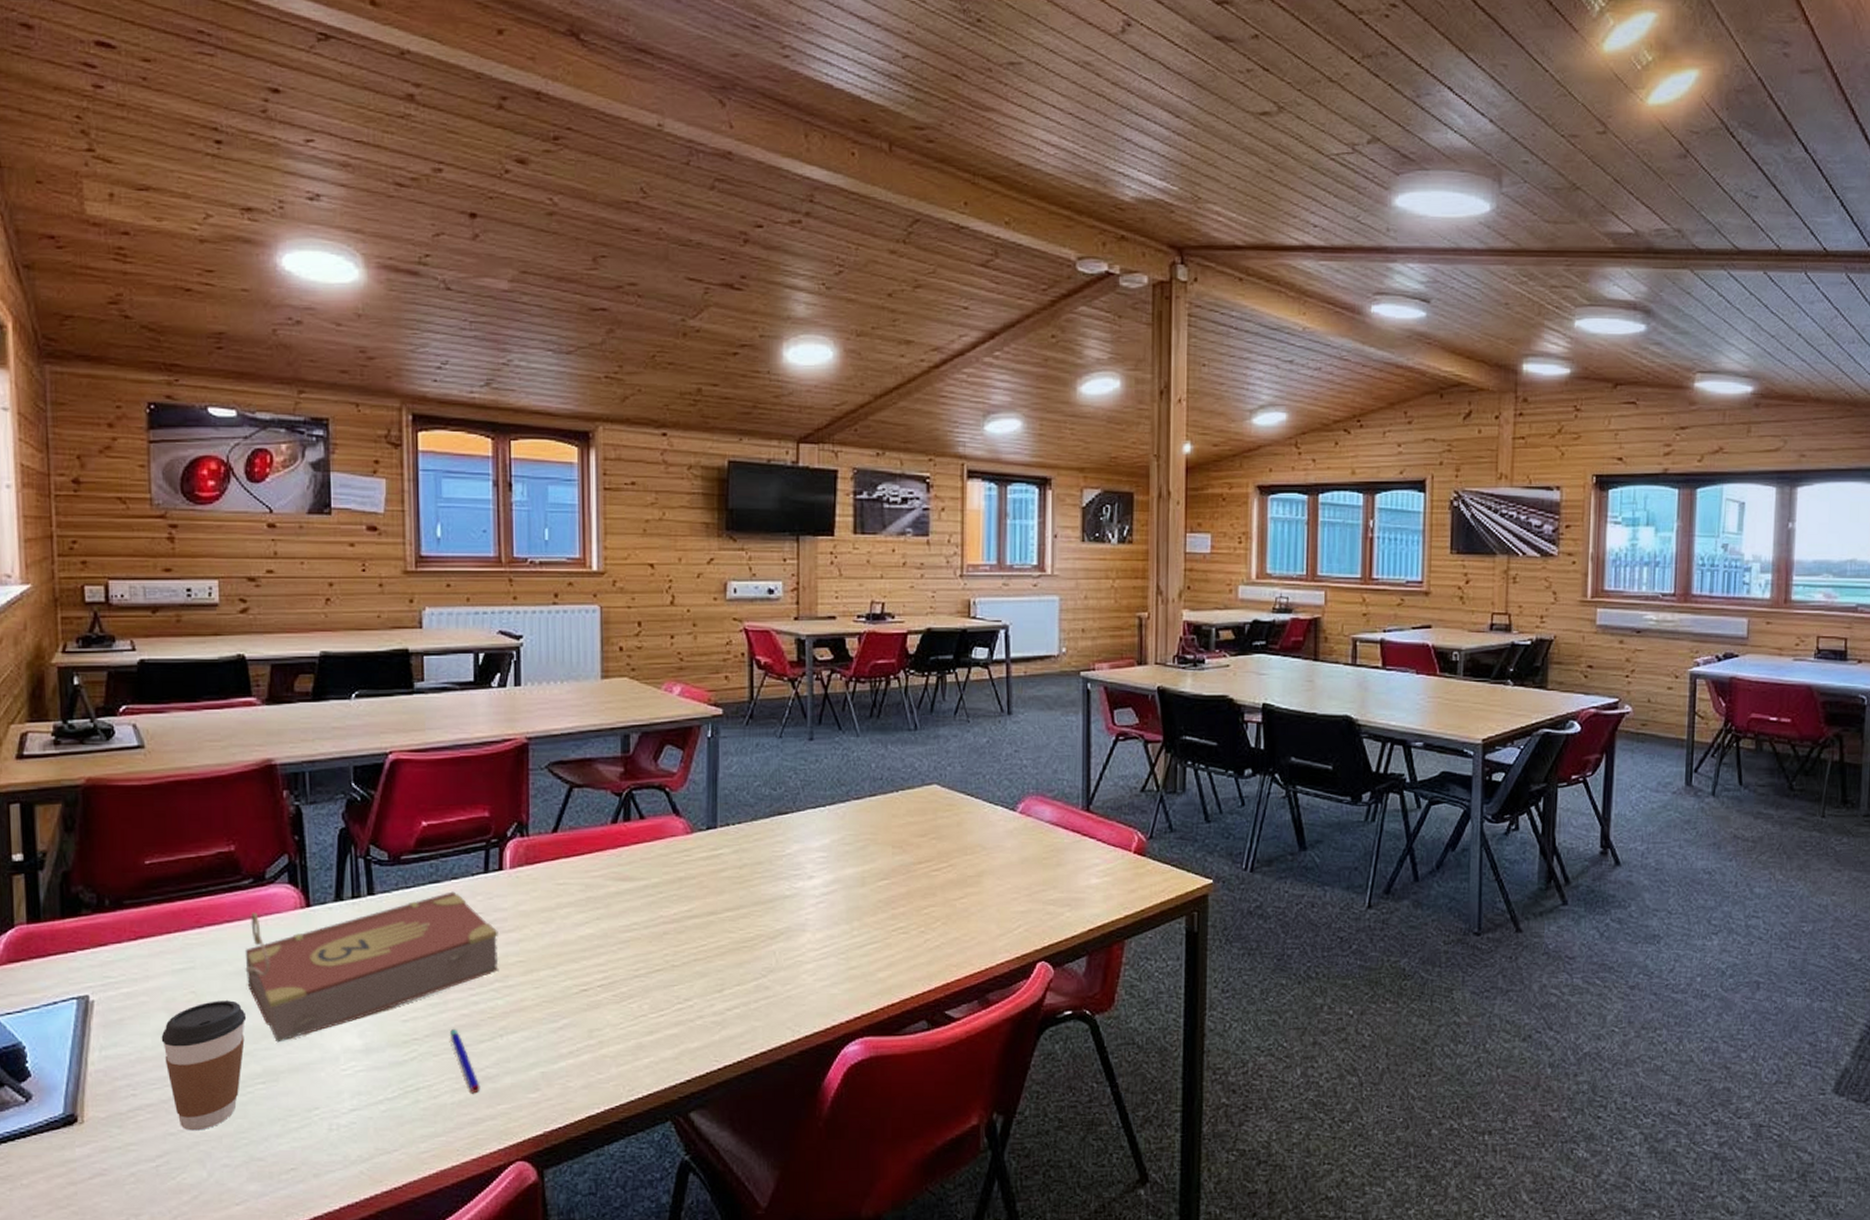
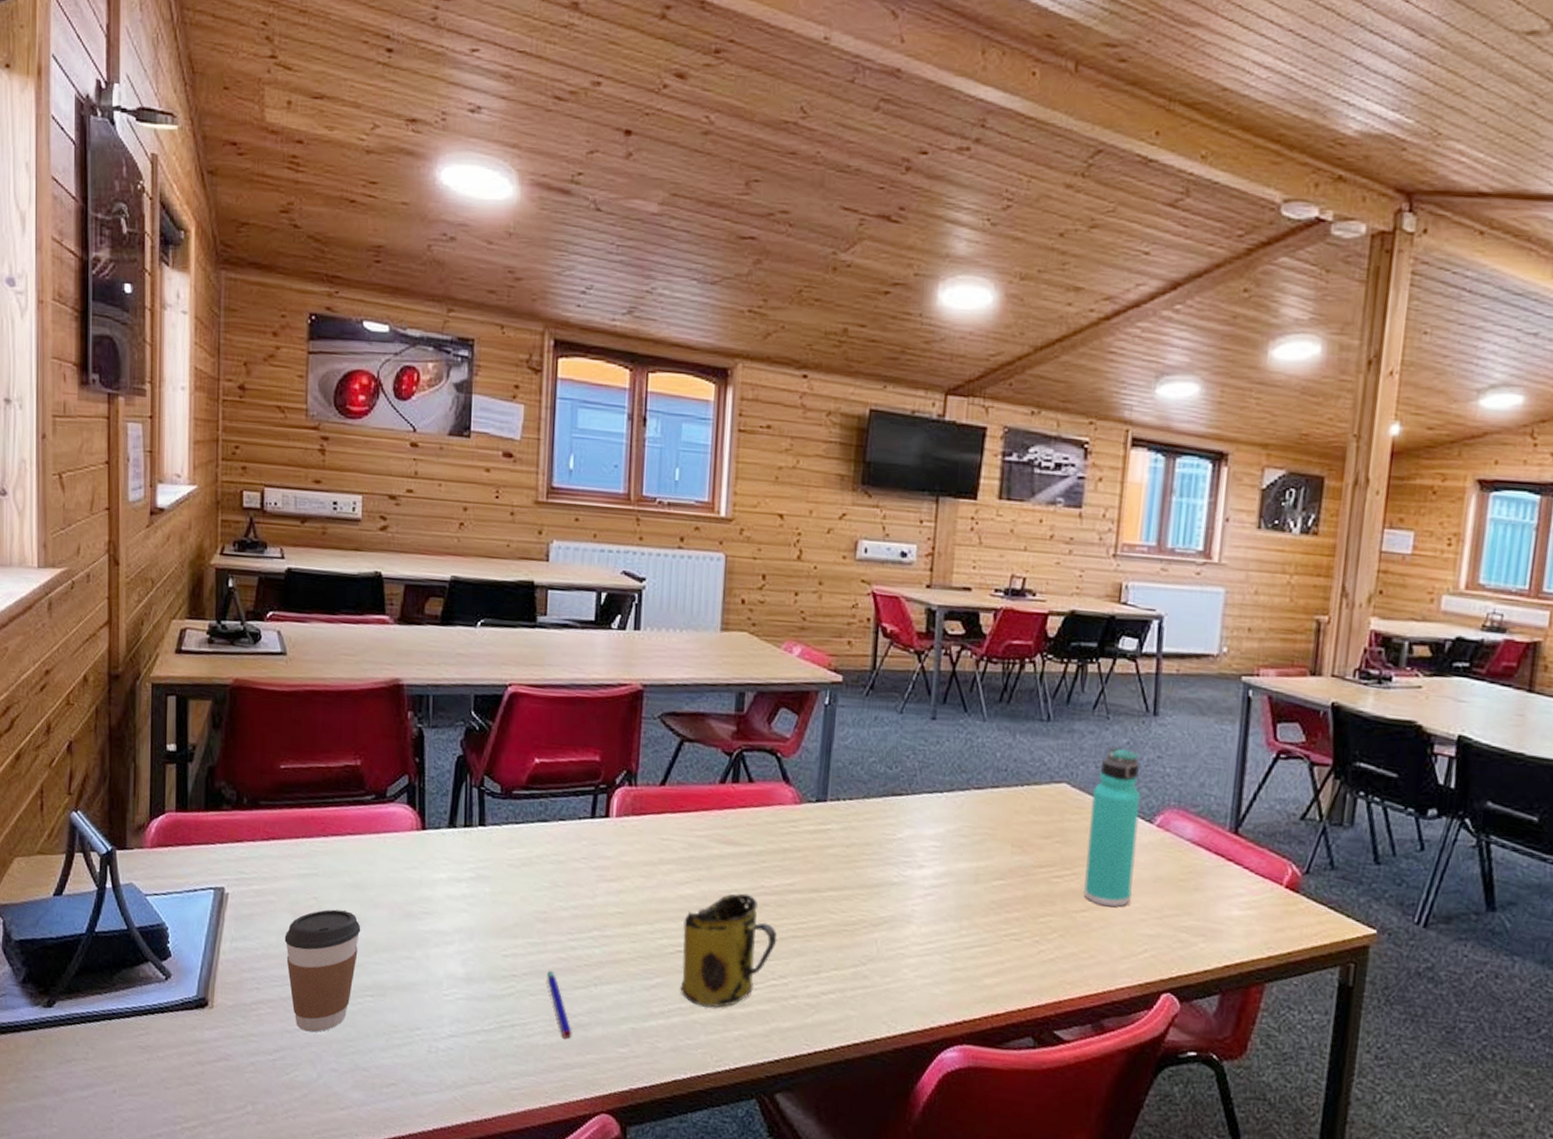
book: present [245,891,499,1043] -> none [363,828,600,959]
mug: none [586,925,680,1040] -> present [680,893,777,1008]
thermos bottle: none [959,746,1003,891] -> present [1084,746,1141,907]

